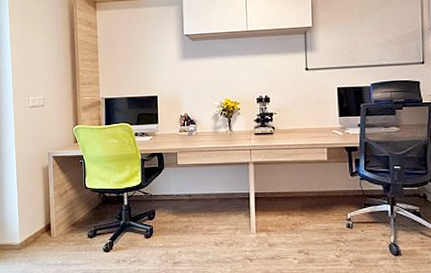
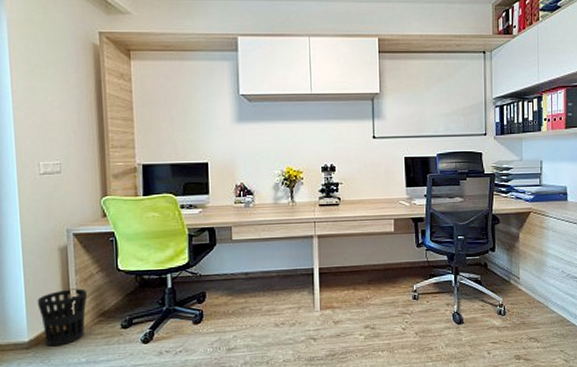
wastebasket: none [26,202,63,249] -> present [37,288,88,347]

